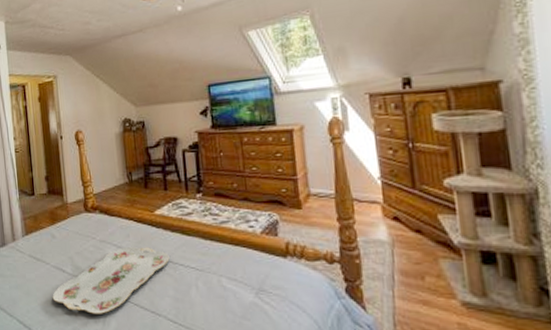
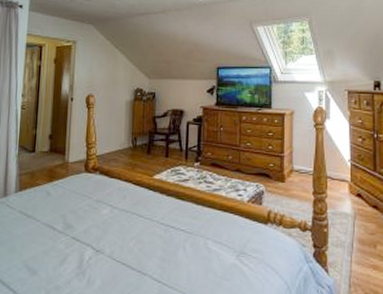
serving tray: present [52,246,170,314] -> none [38,207,162,273]

